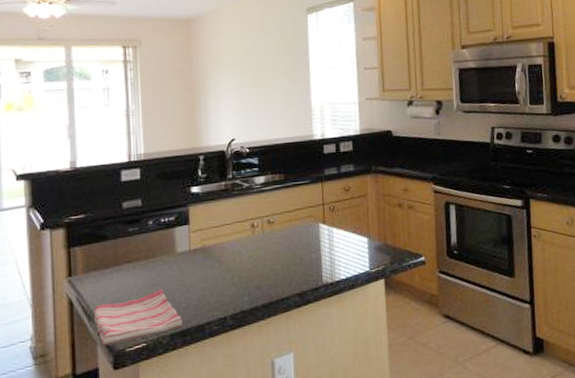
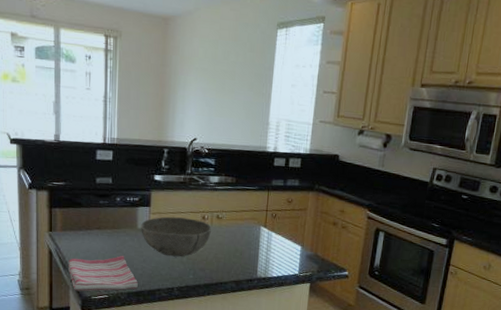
bowl: none [179,229,263,279] -> present [140,216,211,257]

